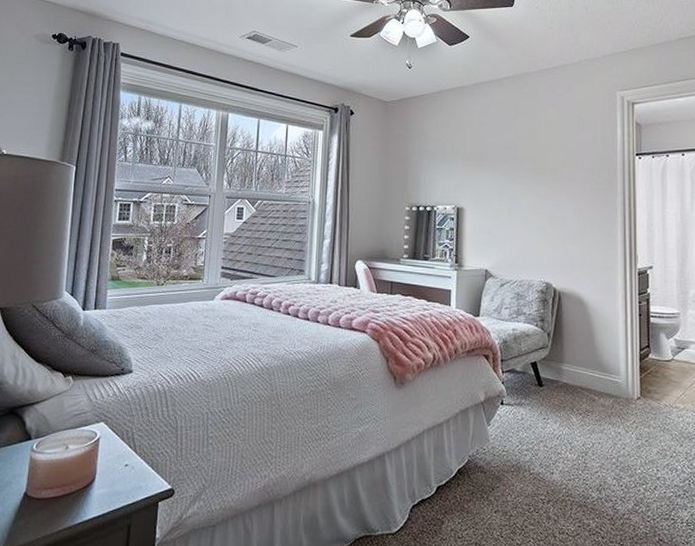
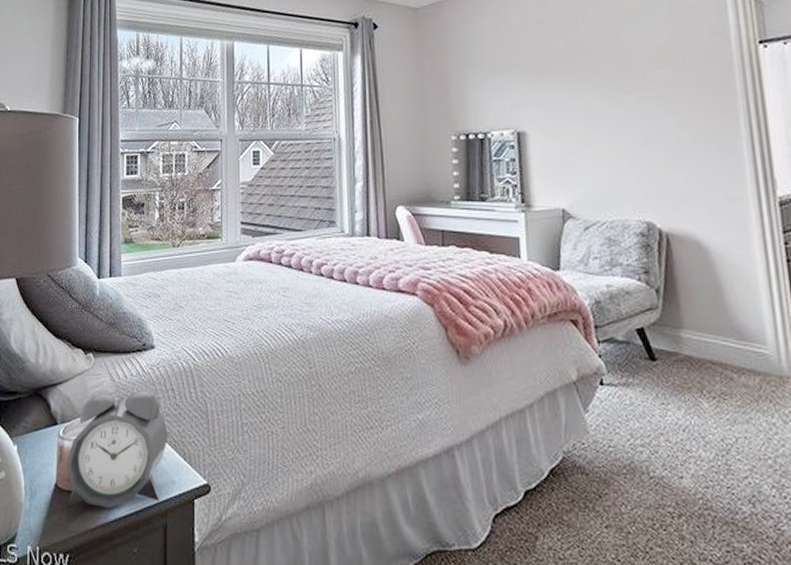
alarm clock: none [34,409,139,514] -> present [66,391,169,509]

